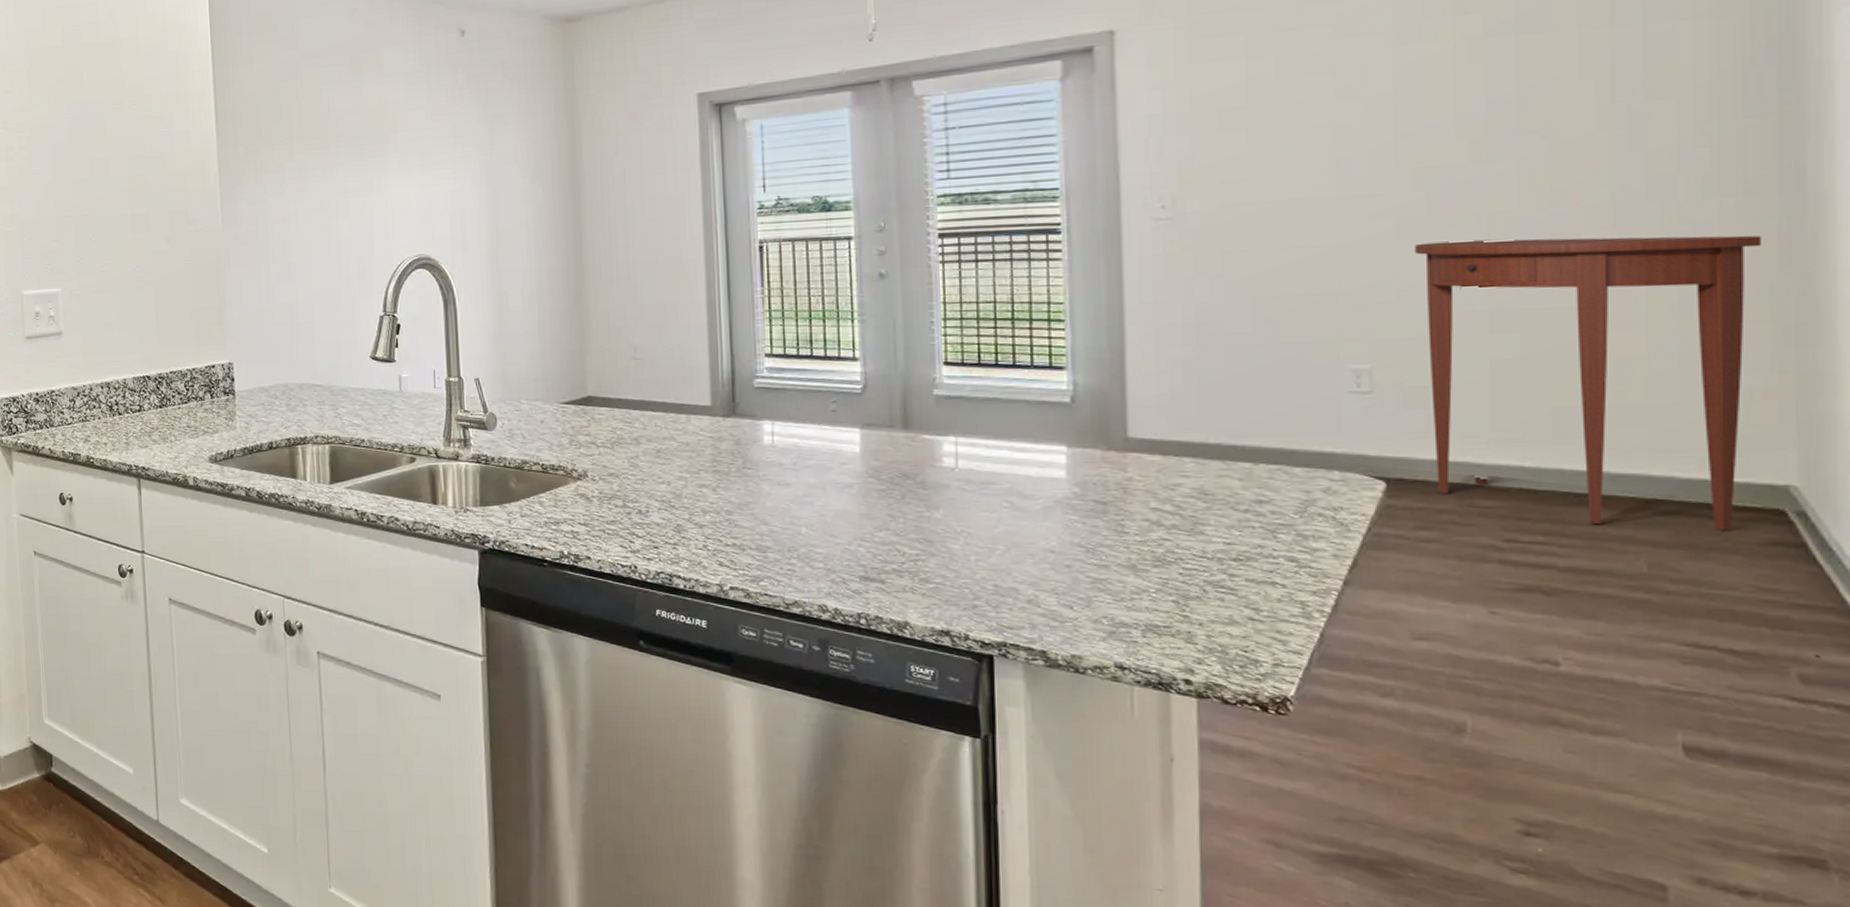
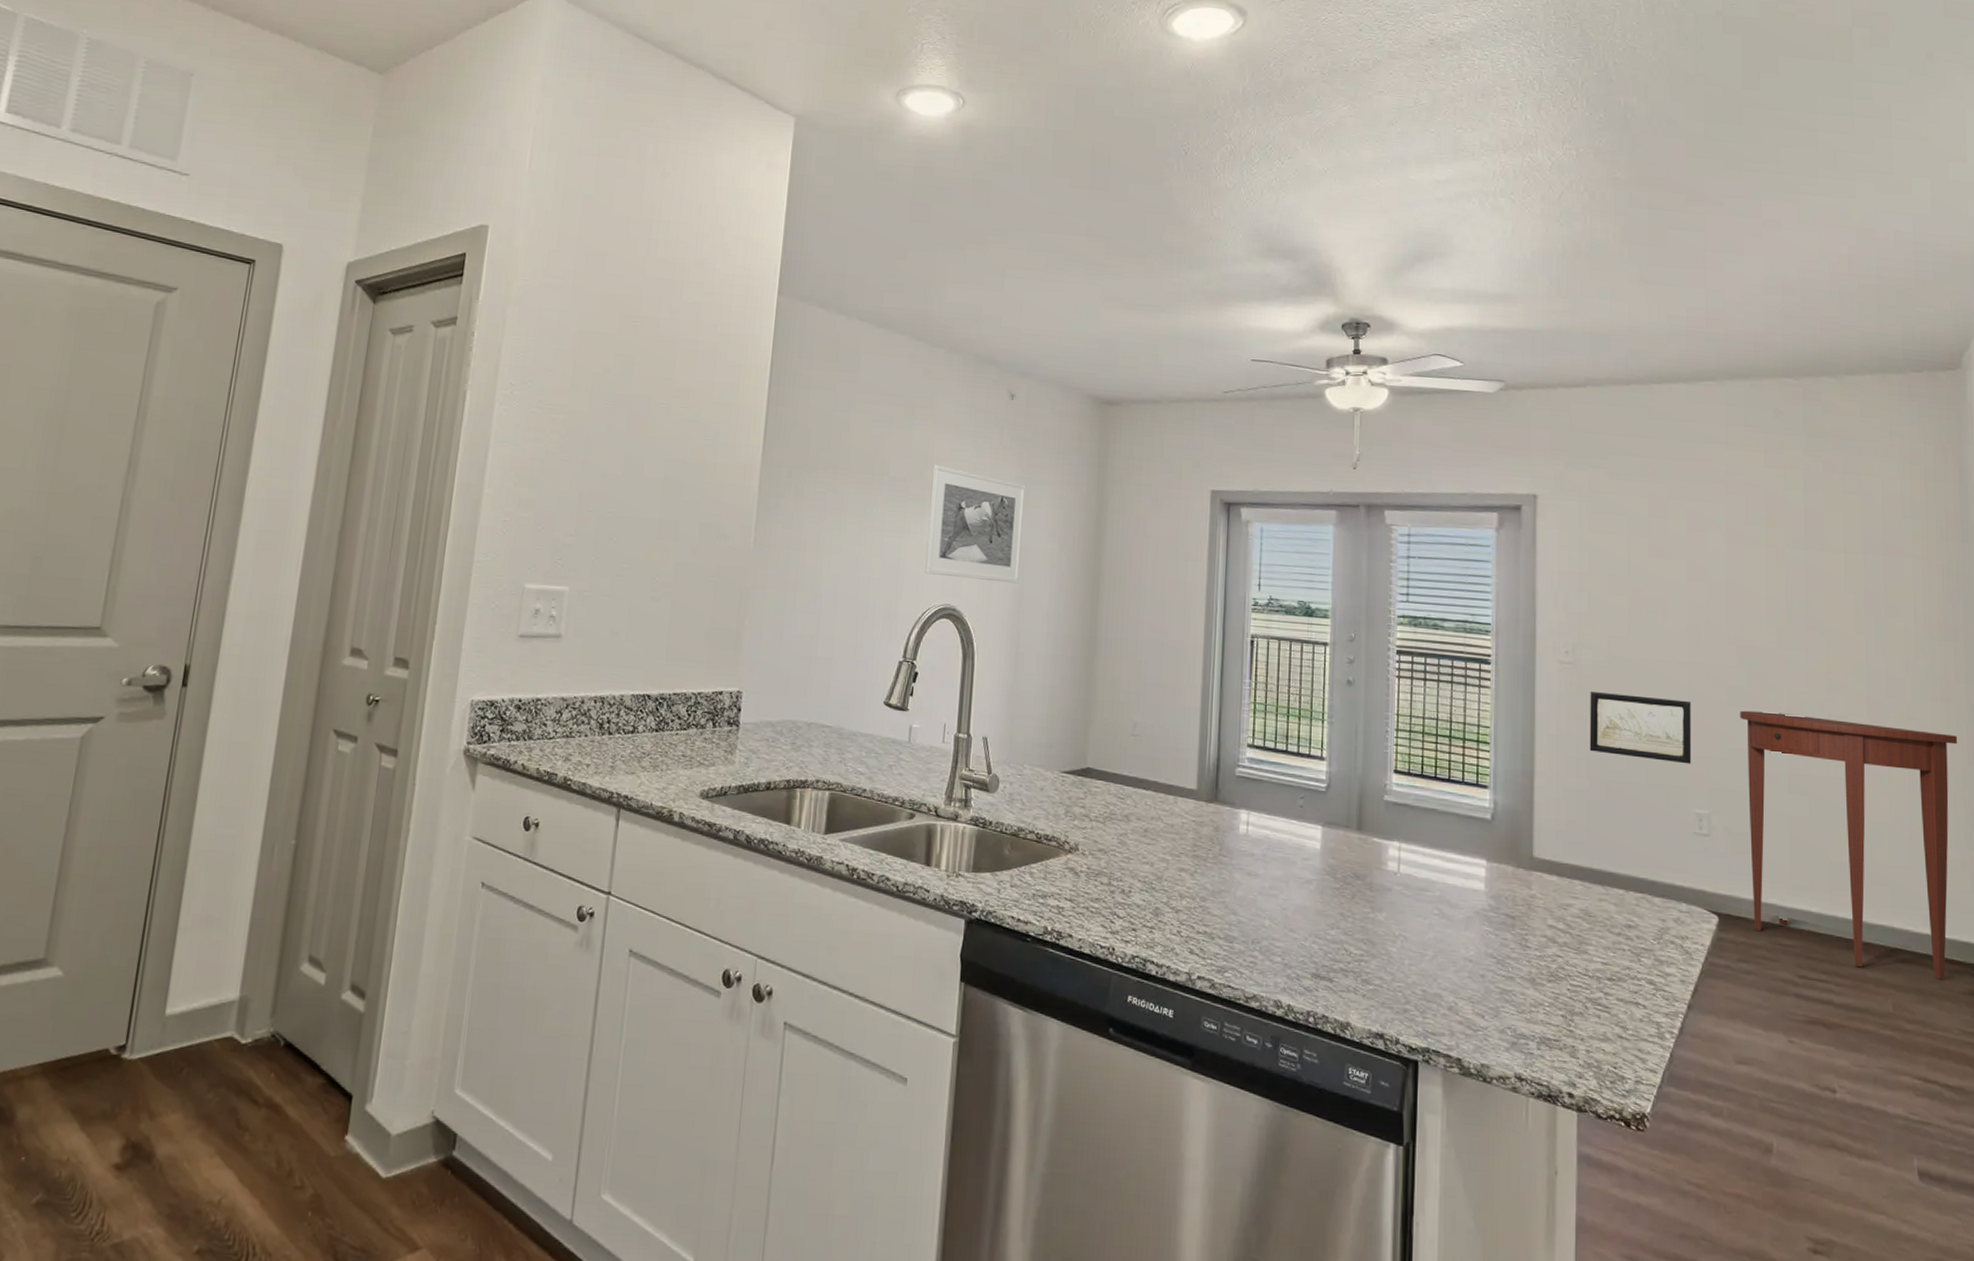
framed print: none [388,117,493,228] -> present [925,465,1027,584]
wall art: none [1197,241,1344,315] -> present [1589,692,1692,764]

